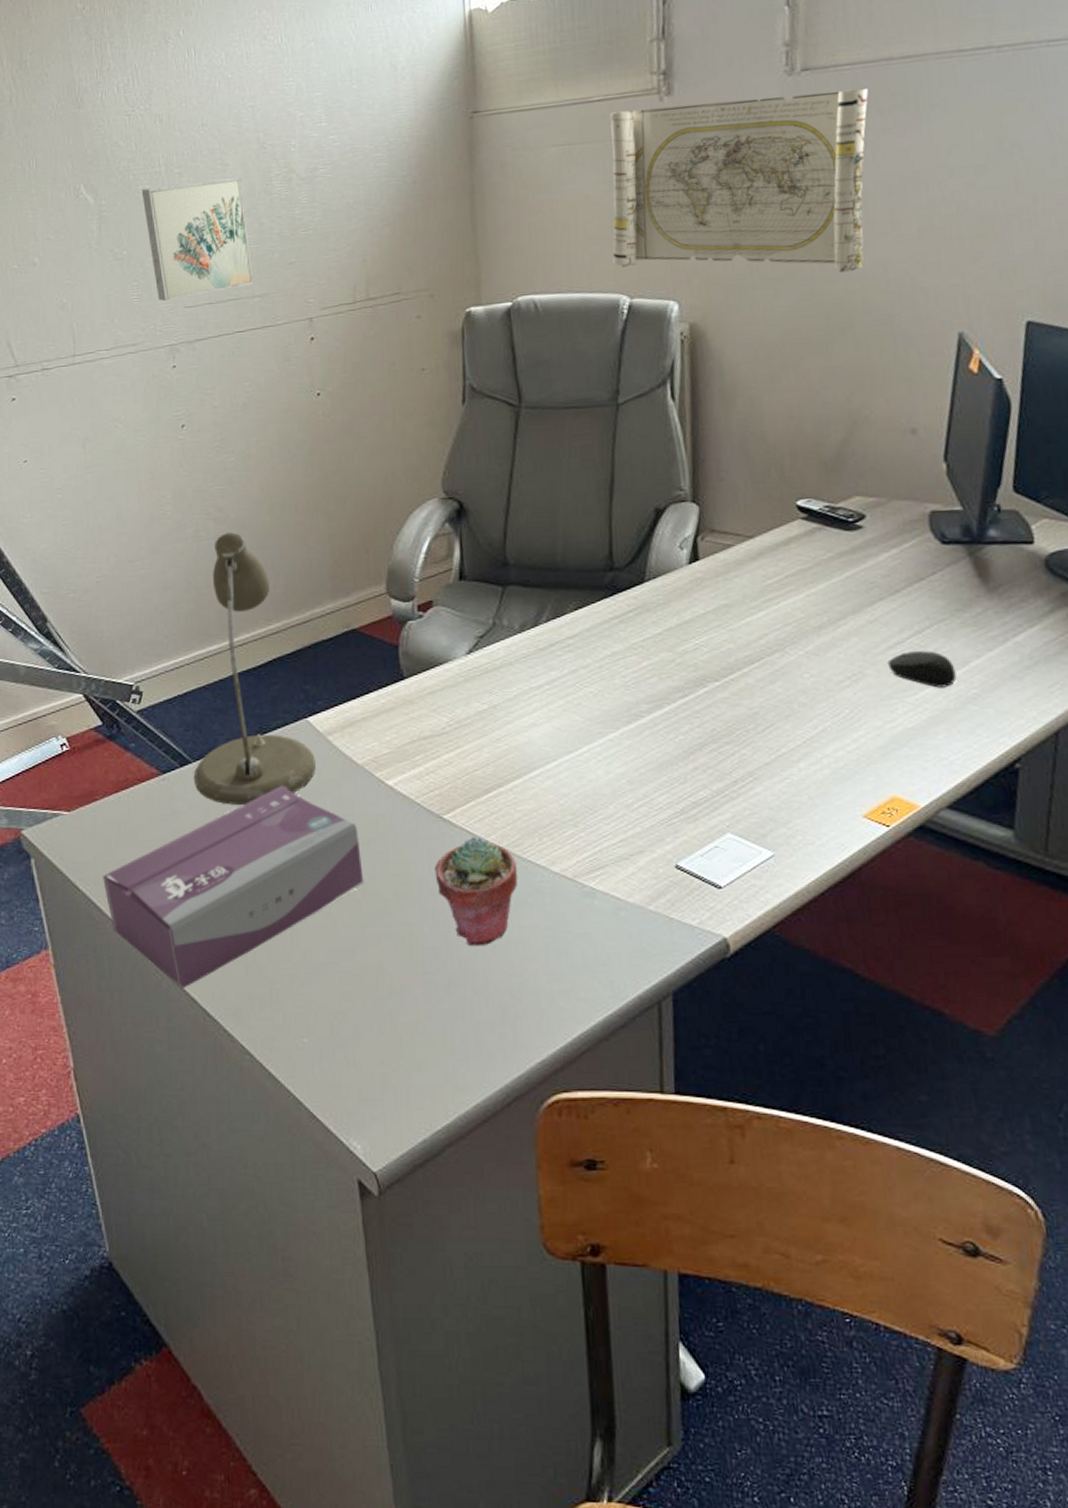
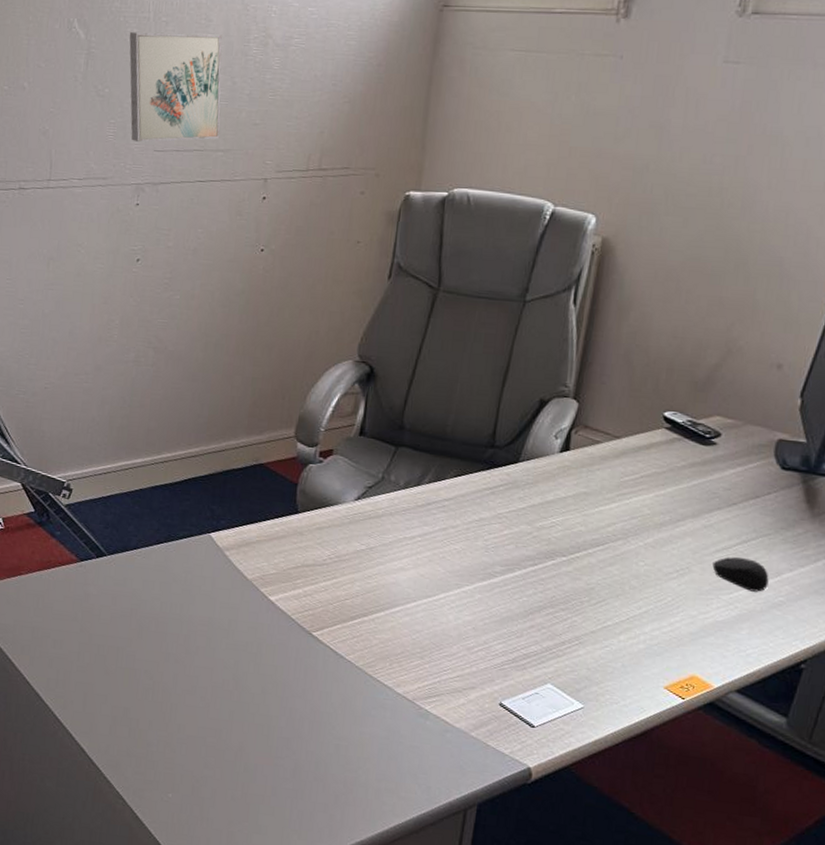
tissue box: present [103,786,364,988] -> none [19,587,239,739]
desk lamp: present [194,532,316,806] -> none [107,362,212,599]
potted succulent: present [434,837,518,947] -> none [297,654,368,743]
map: present [610,88,868,273] -> none [545,26,808,212]

